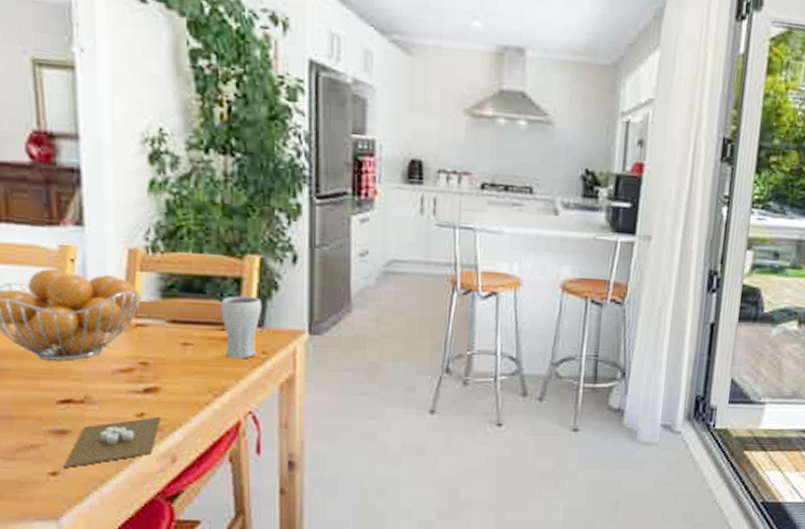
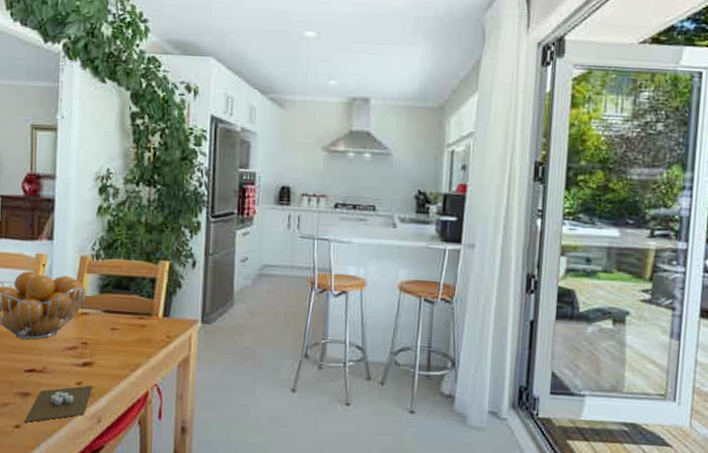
drinking glass: present [221,296,262,359] -> none [139,292,169,342]

